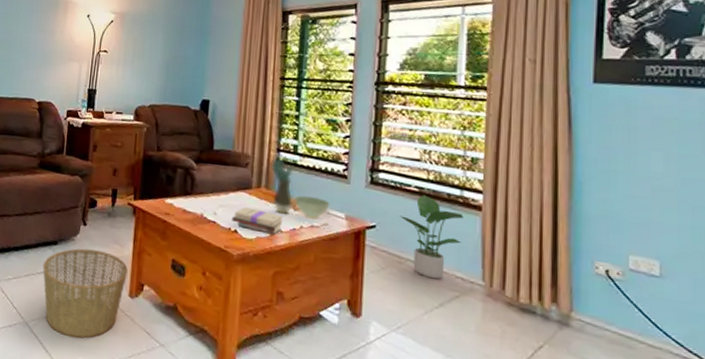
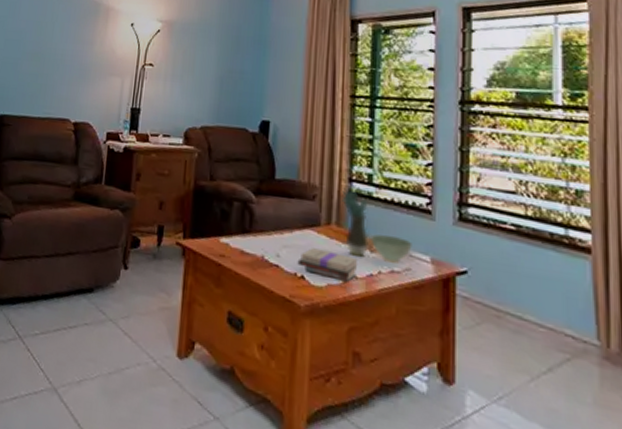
basket: present [42,248,128,339] -> none [75,297,176,409]
potted plant: present [399,195,464,280] -> none [495,234,570,338]

